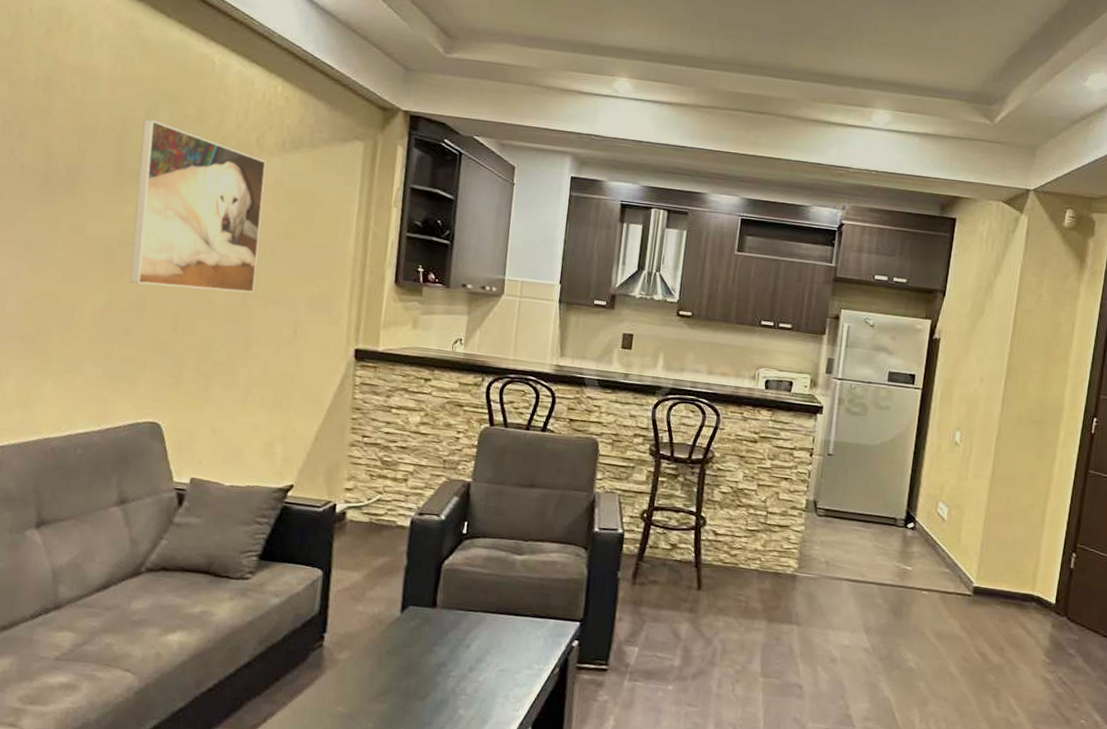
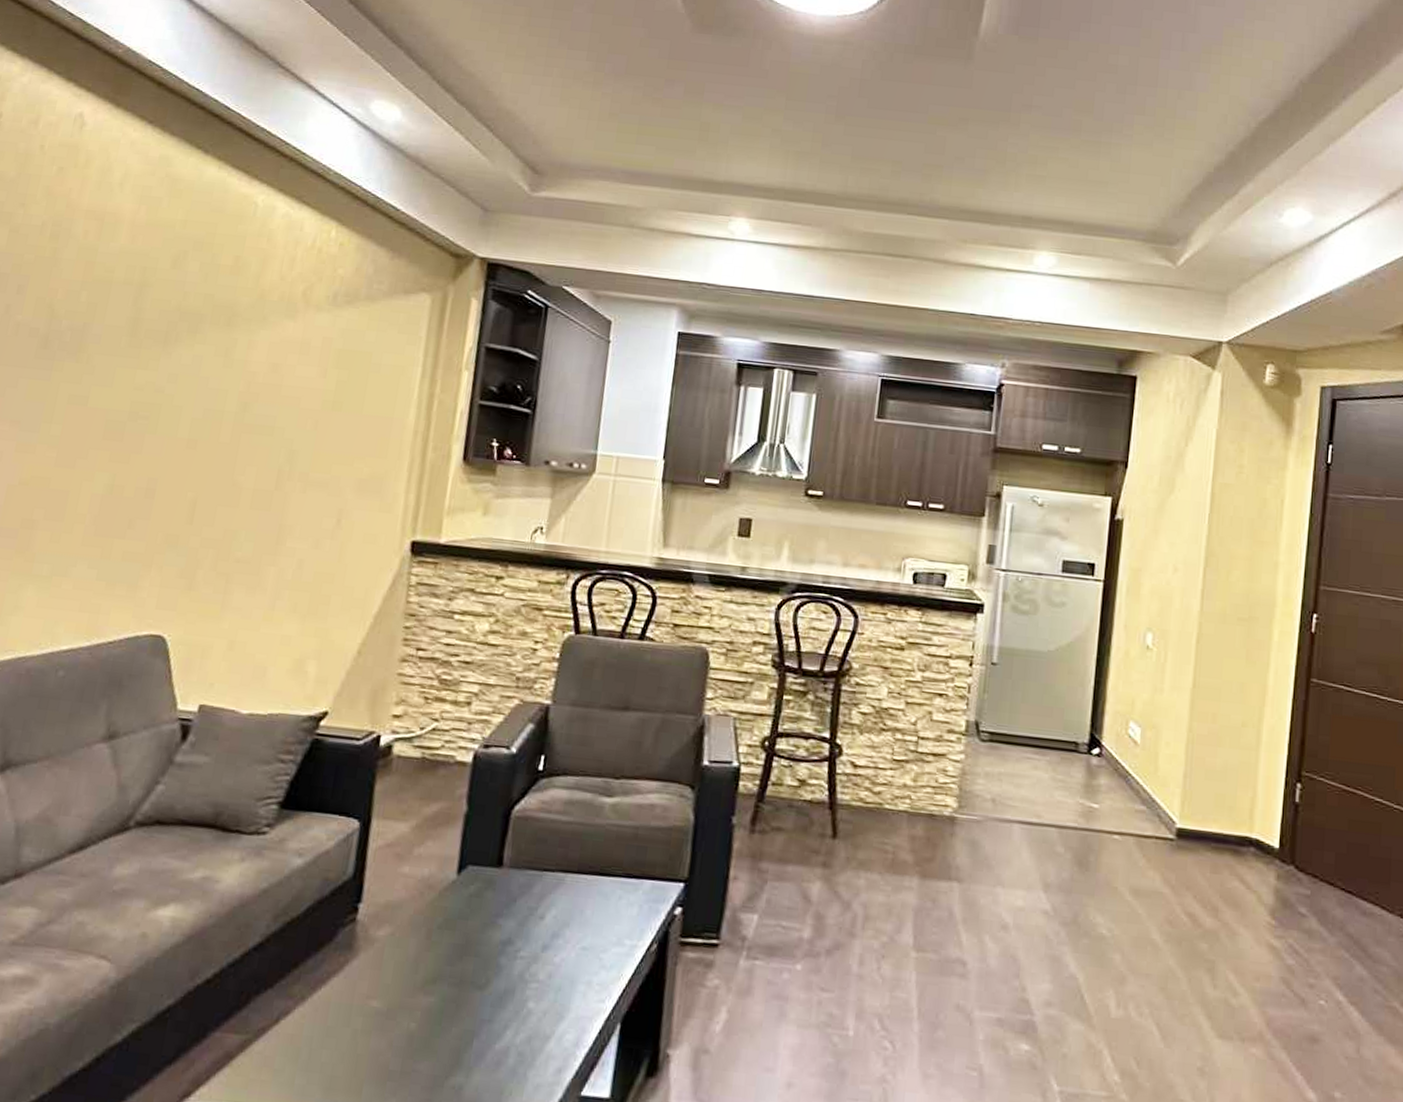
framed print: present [129,118,266,293] -> none [139,269,313,475]

